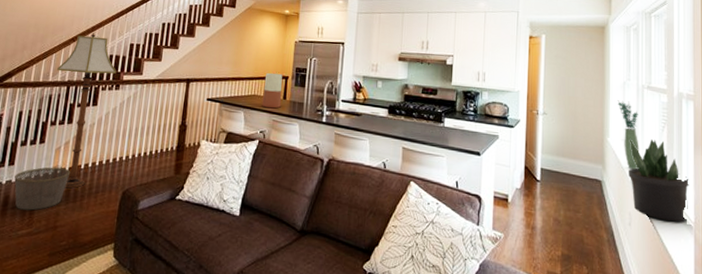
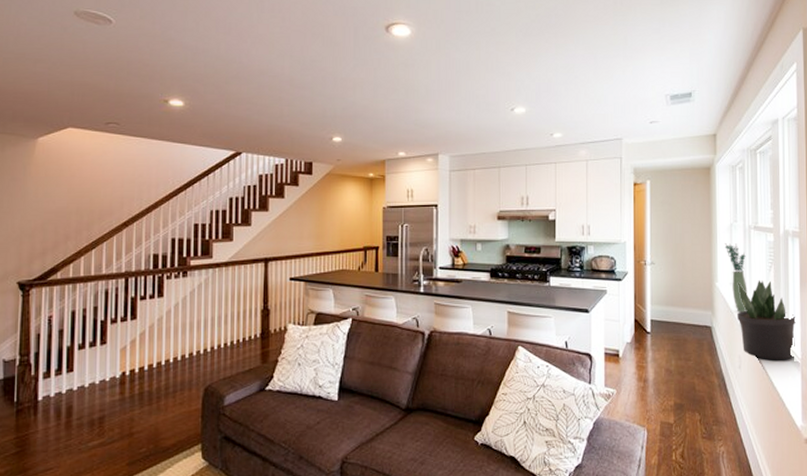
basket: present [14,165,71,211] -> none [76,366,142,419]
floor lamp: present [57,32,117,189] -> none [111,214,182,391]
vase: present [262,72,283,109] -> none [352,244,373,283]

